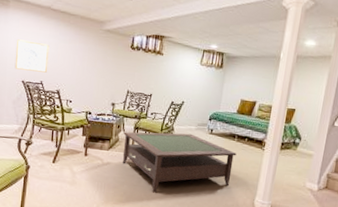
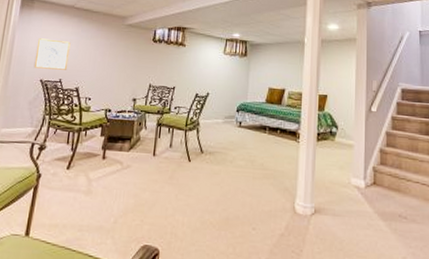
coffee table: present [122,132,237,193] -> none [143,127,269,200]

